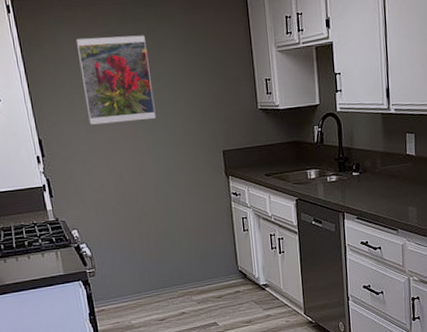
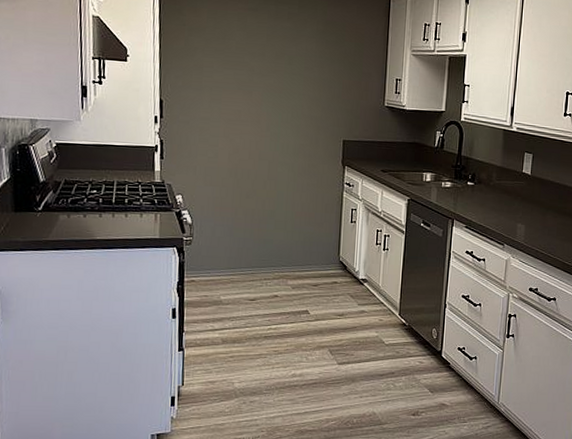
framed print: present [76,35,156,125] -> none [214,10,285,99]

